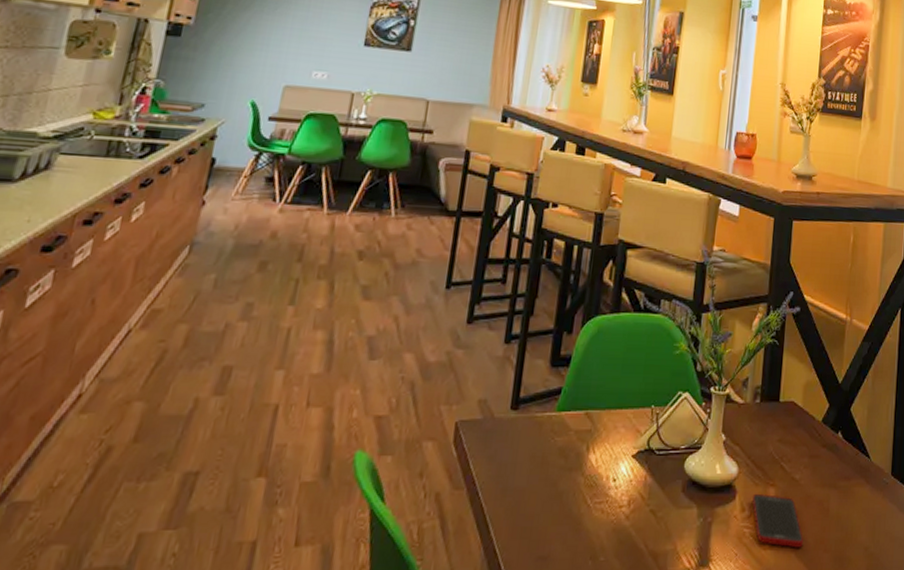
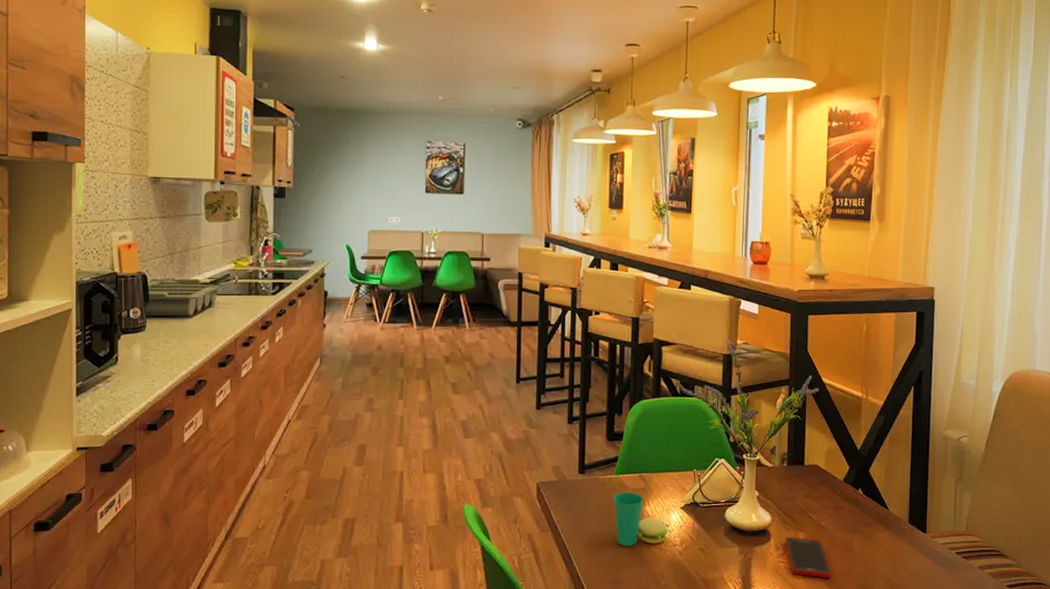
cup: none [549,434,614,508] -> present [613,491,668,546]

